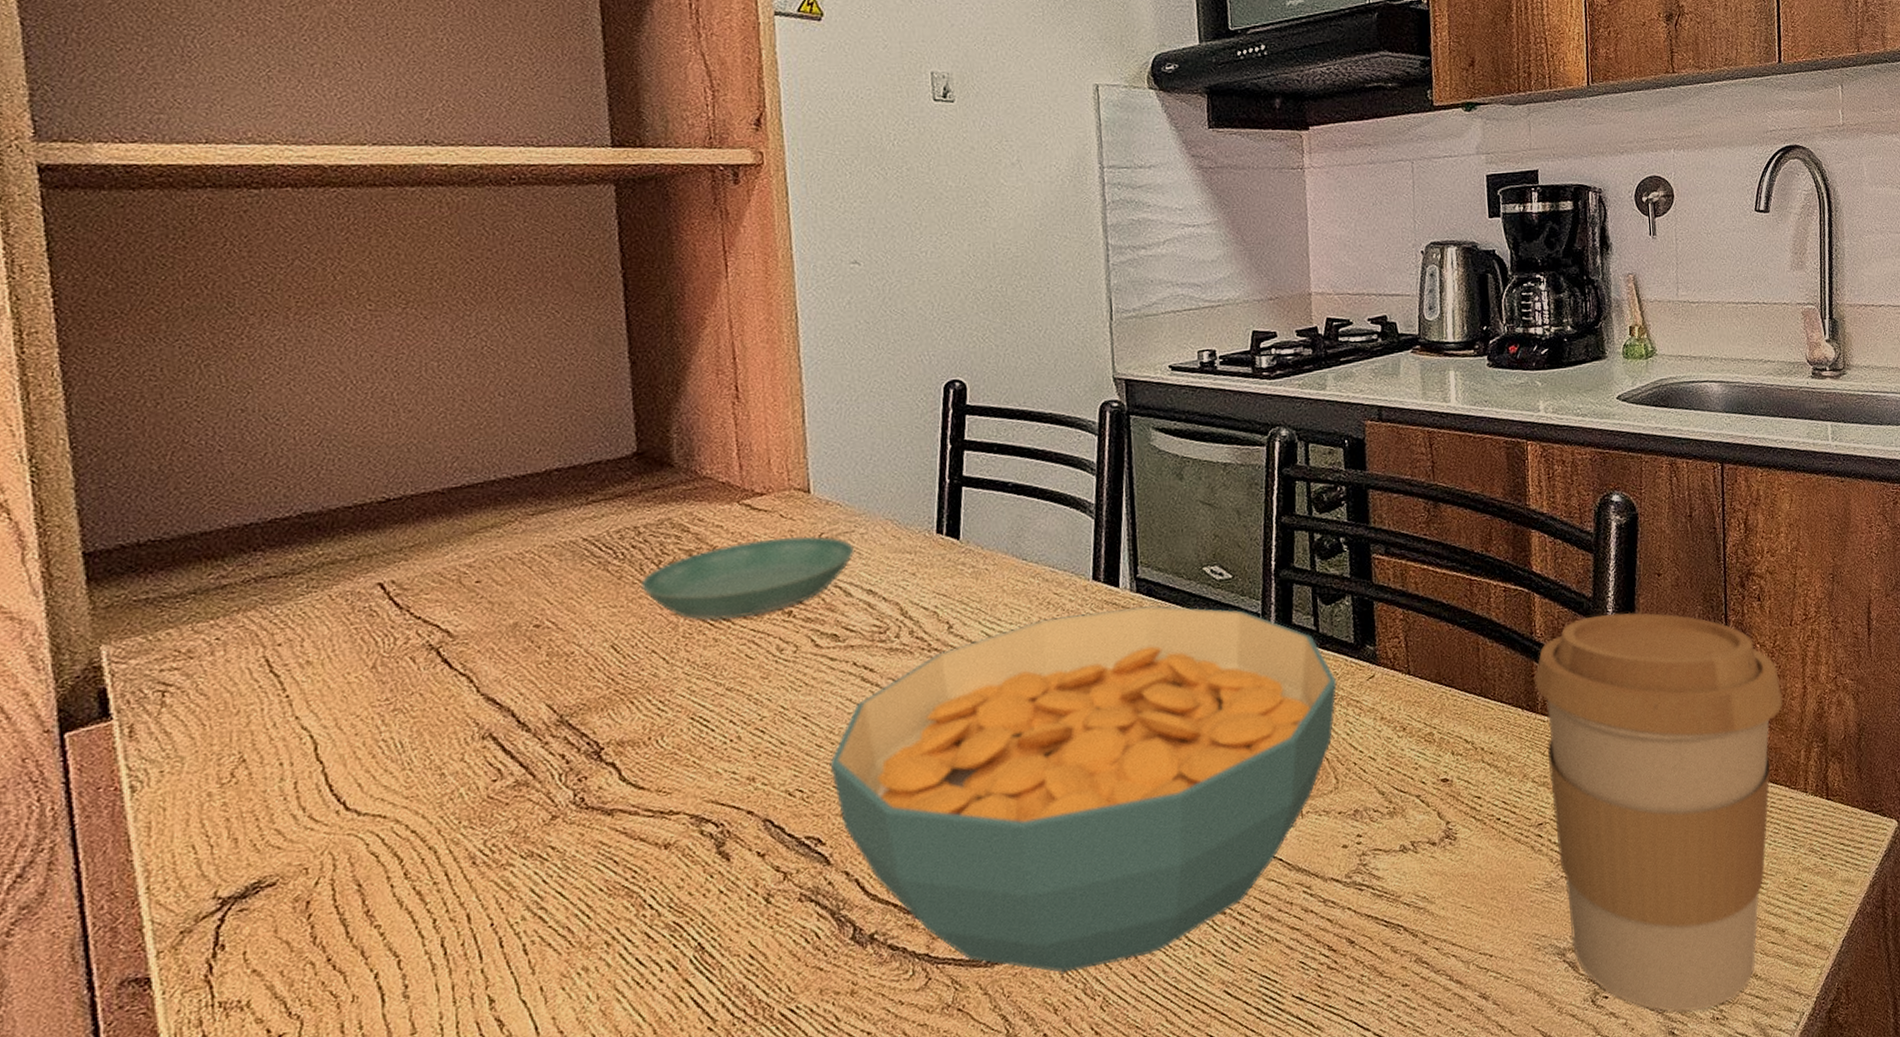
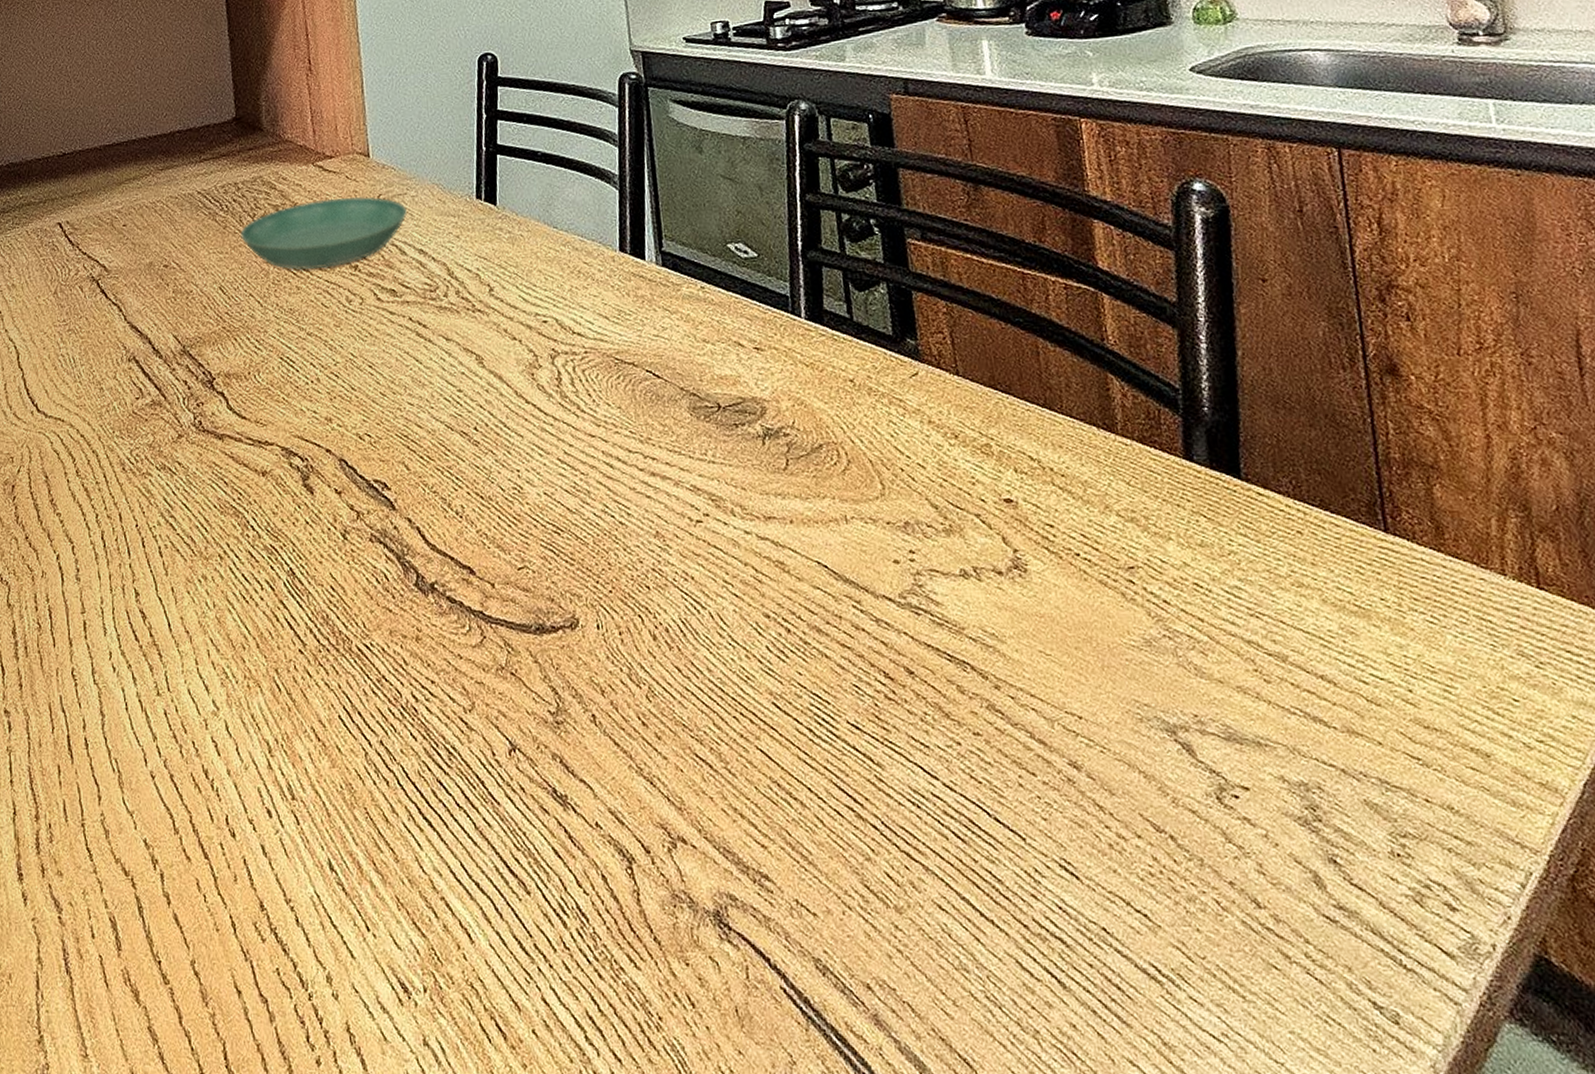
cereal bowl: present [830,604,1337,973] -> none [392,279,877,654]
coffee cup: present [1535,612,1783,1012] -> none [1110,322,1457,839]

